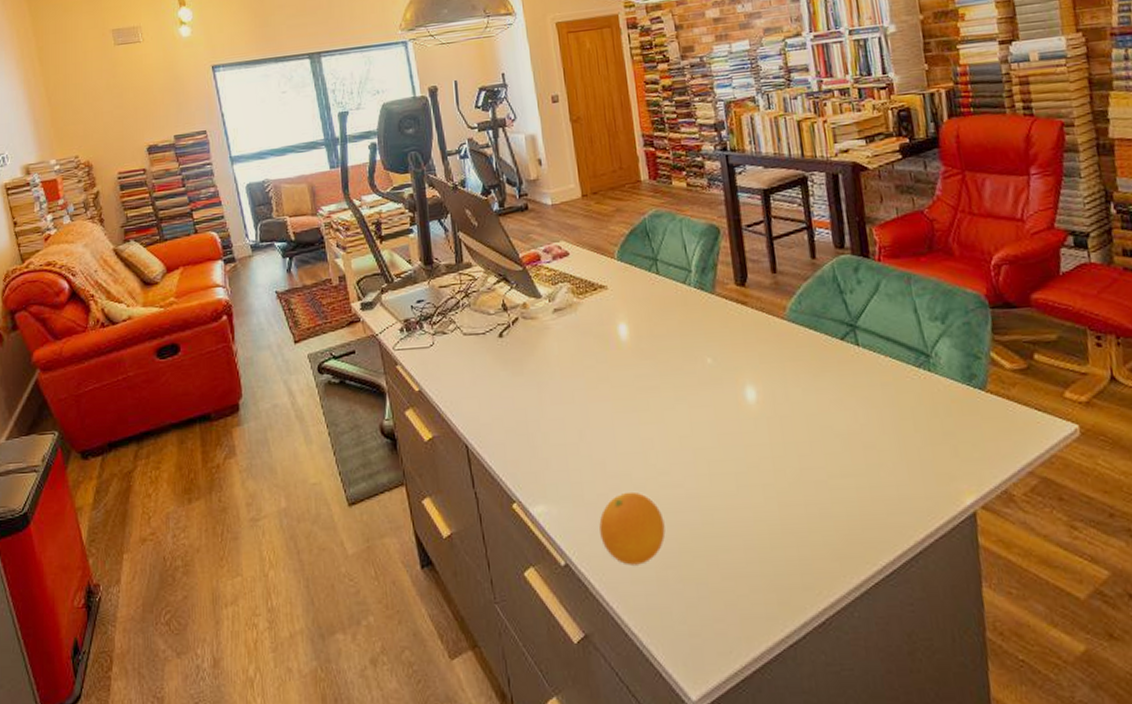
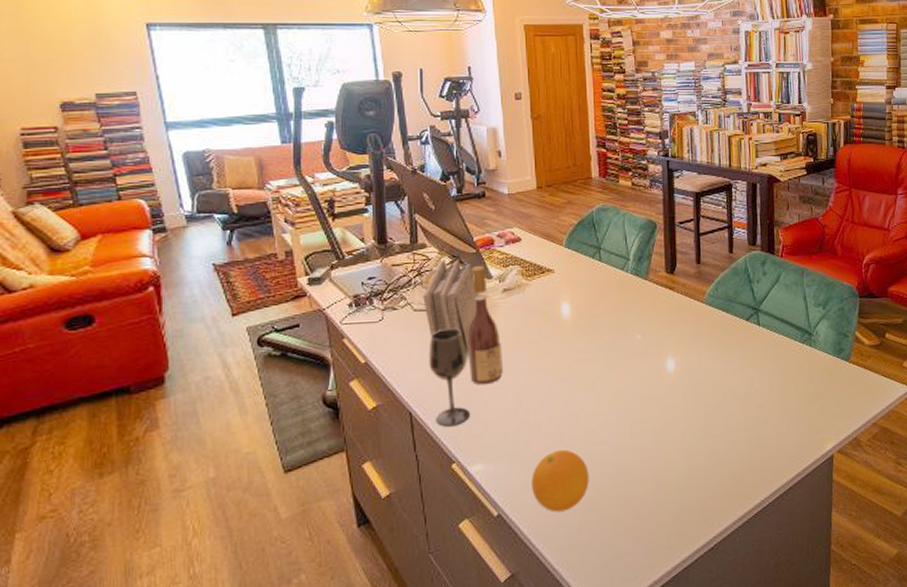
newspaper: none [471,277,529,381] -> present [423,259,479,354]
wine glass: none [481,353,528,462] -> present [428,328,469,427]
wine bottle: none [519,284,560,416] -> present [467,266,503,385]

